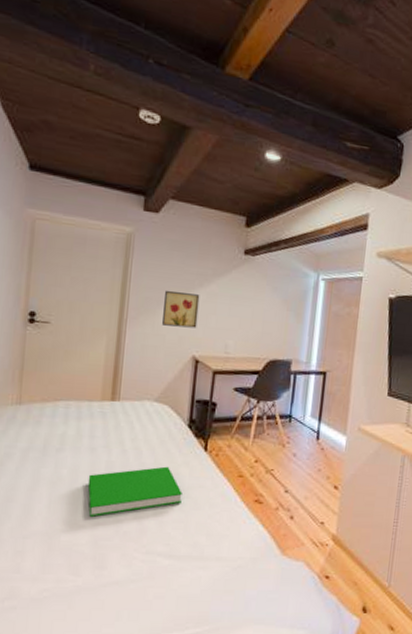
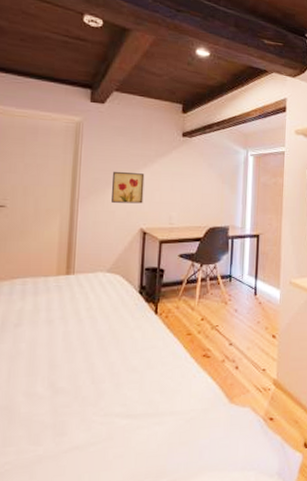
book: present [87,466,182,517] -> none [46,331,136,386]

